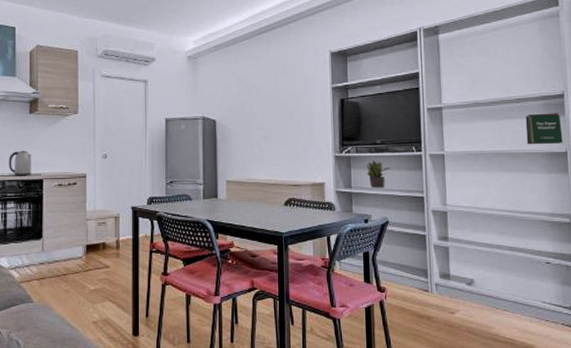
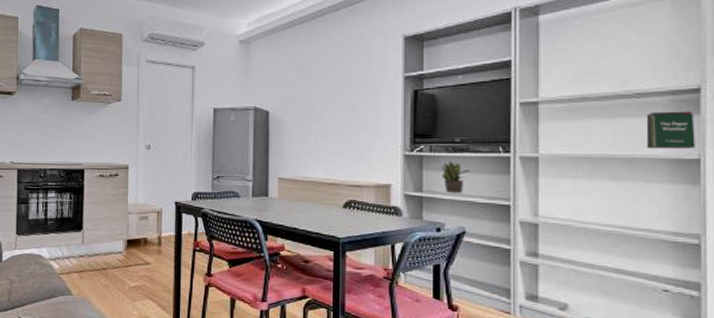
kettle: present [9,150,32,176] -> none [50,138,74,165]

